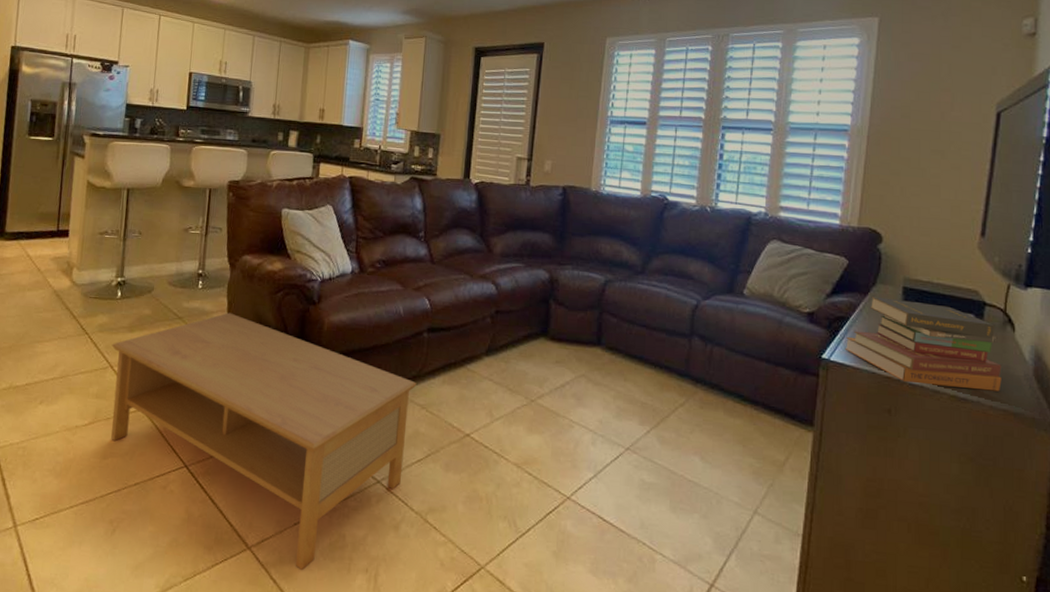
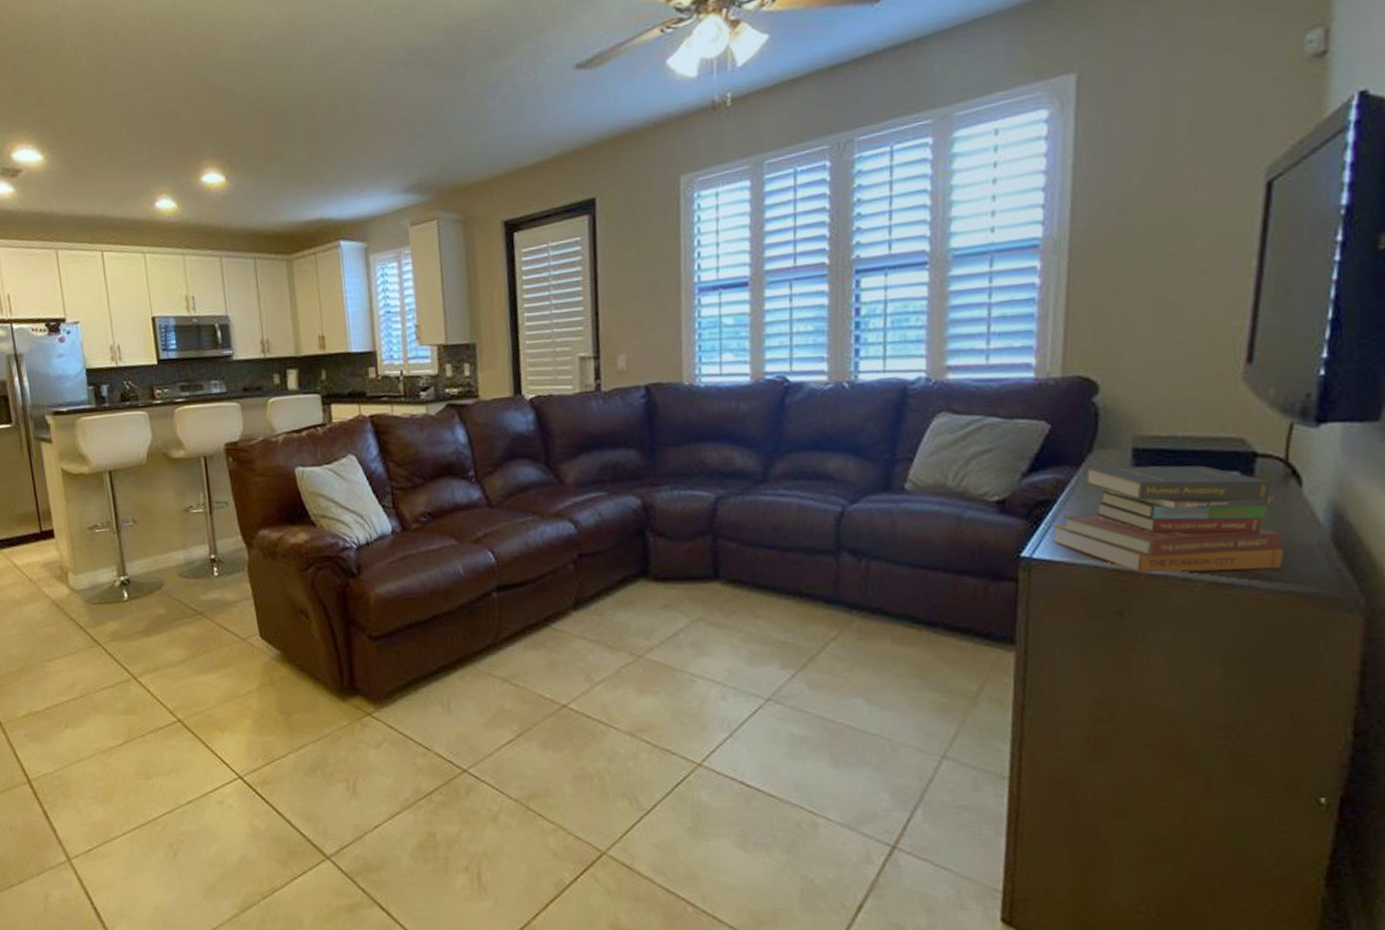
coffee table: present [111,312,417,570] -> none [129,599,493,875]

